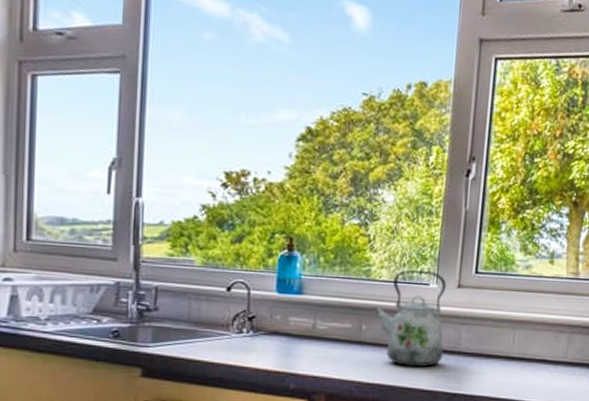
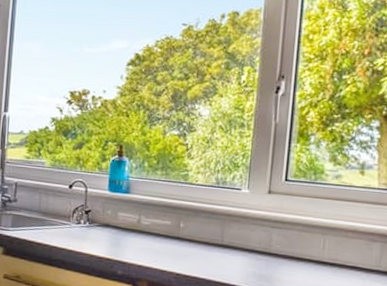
kettle: present [372,269,447,368] -> none [189,175,258,265]

